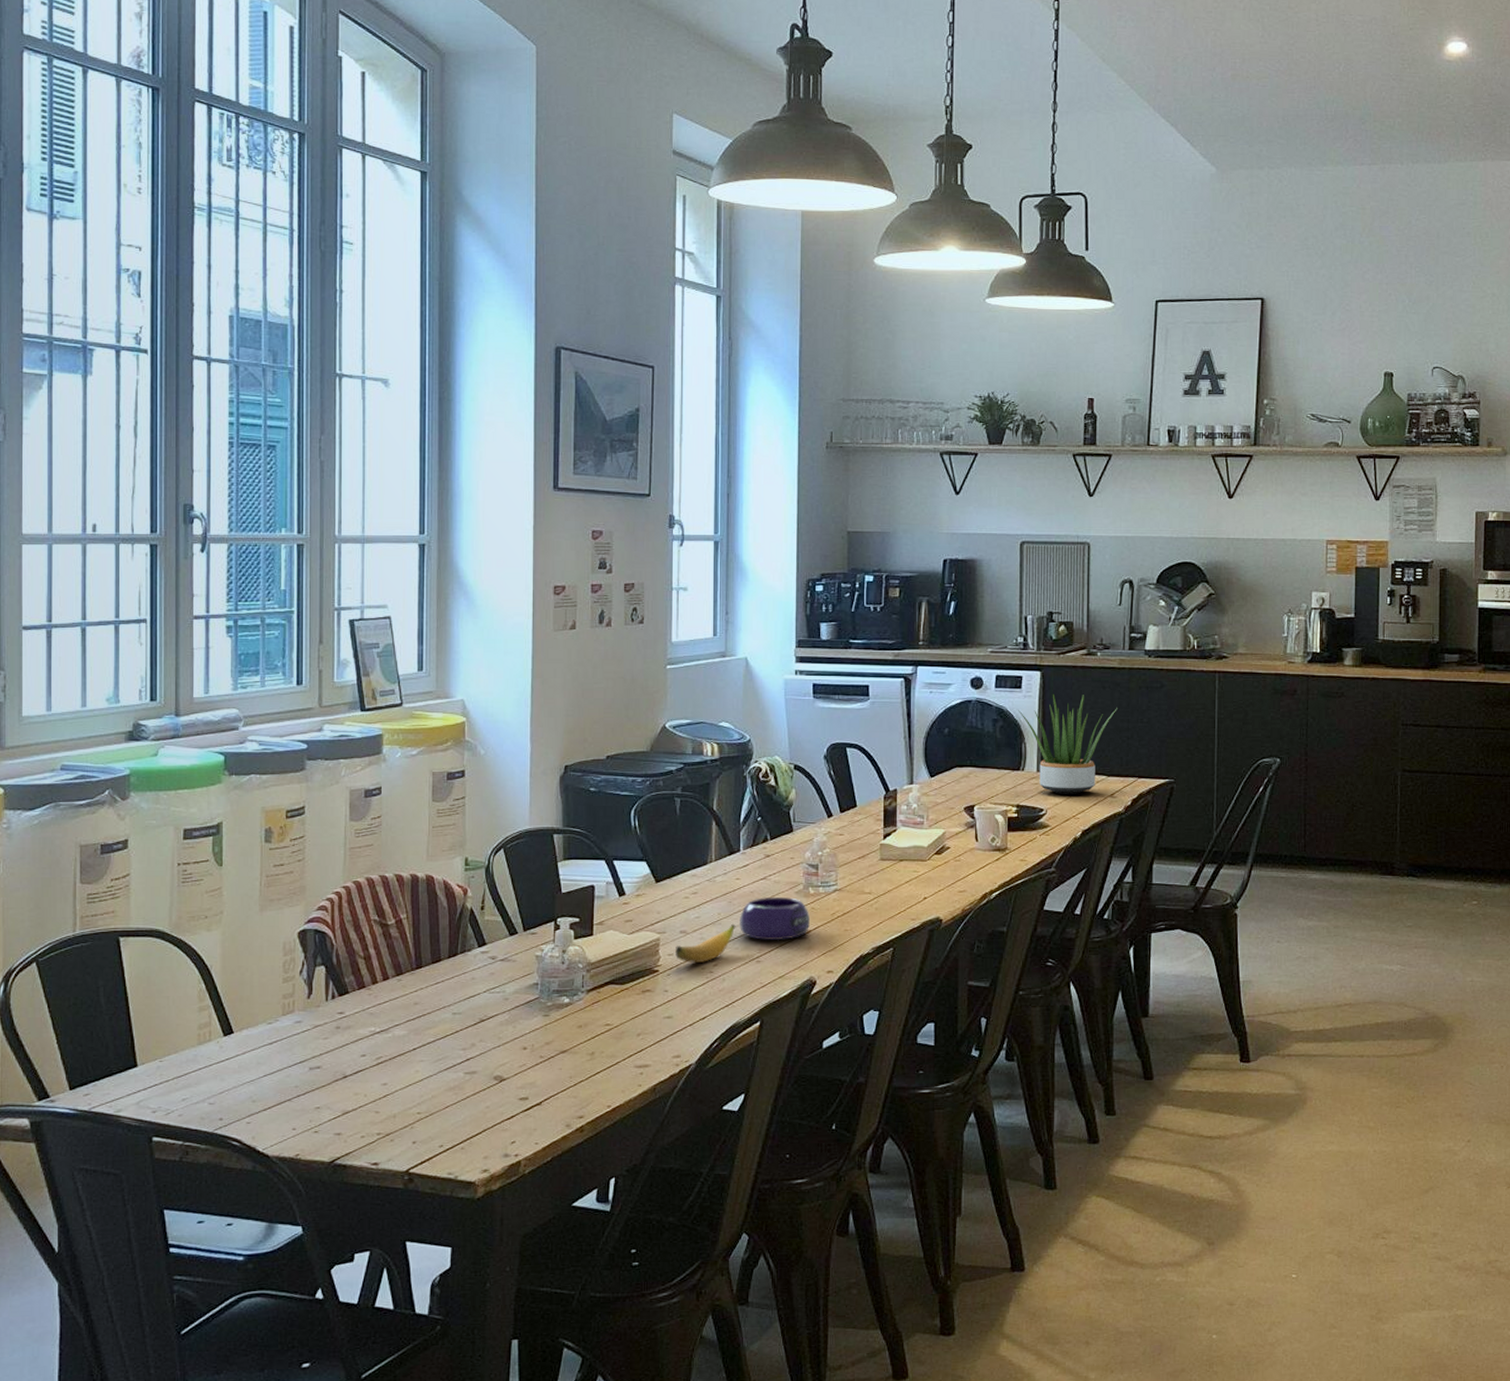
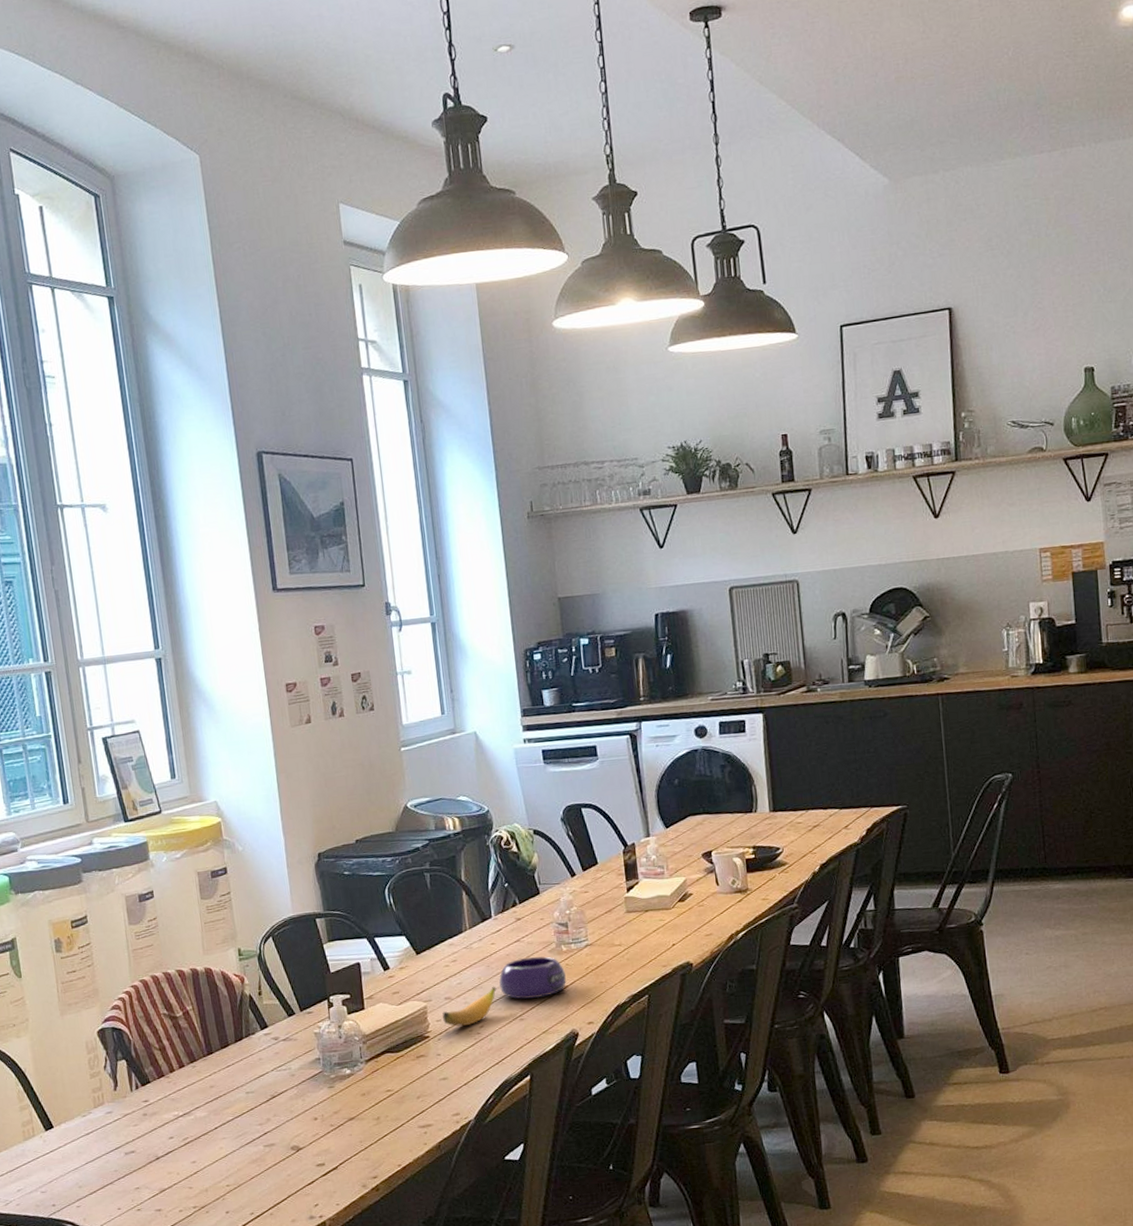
potted plant: present [1018,693,1117,794] -> none [745,732,843,832]

